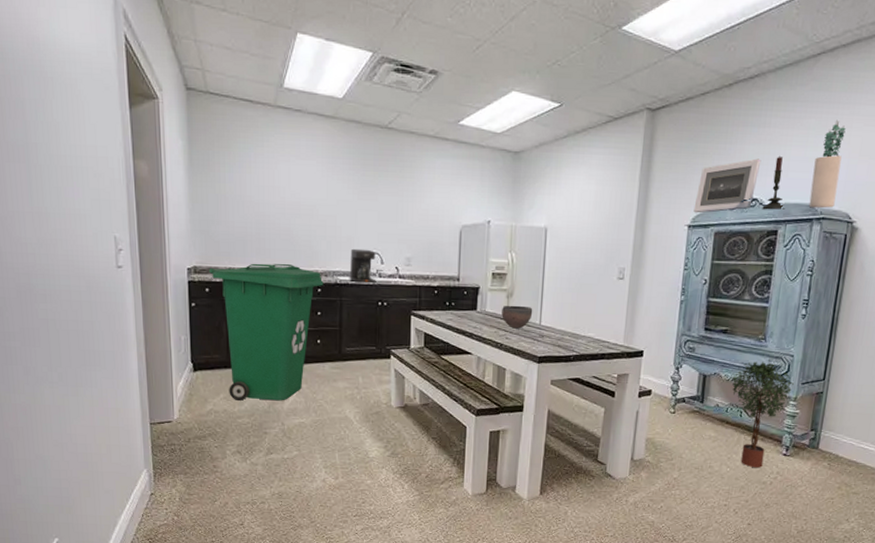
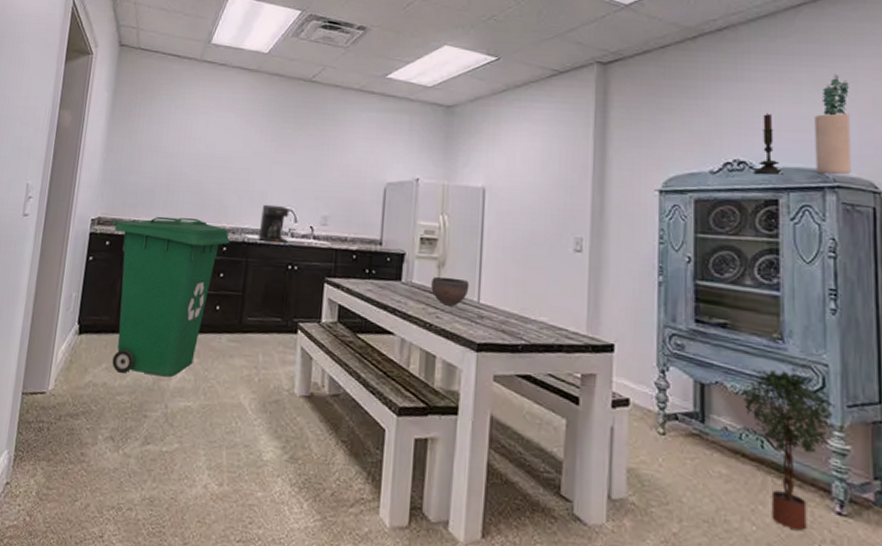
picture frame: present [693,158,762,214] -> none [664,116,744,177]

